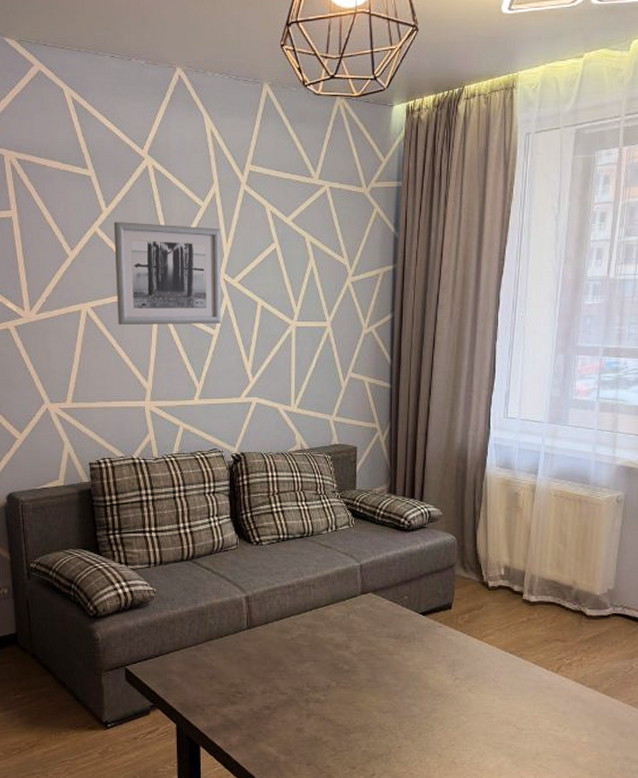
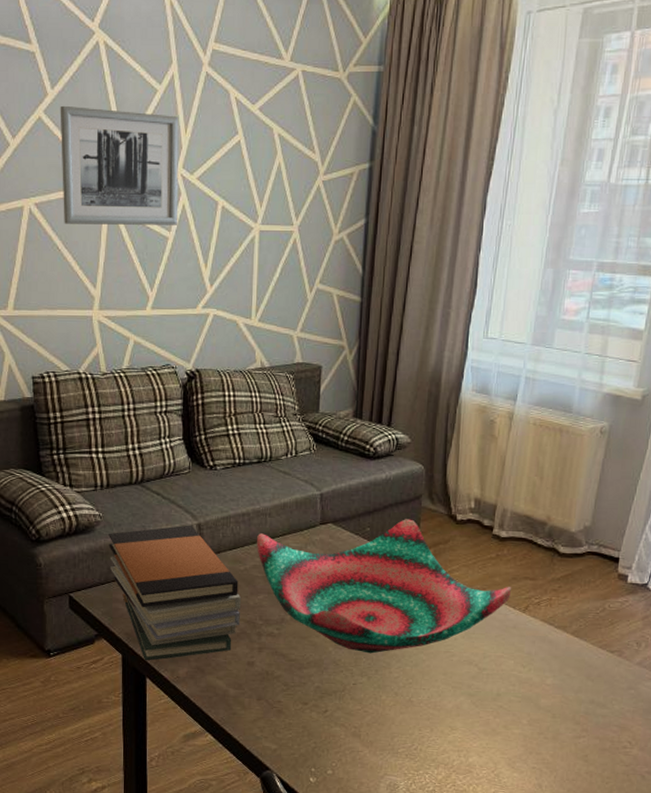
book stack: none [162,597,288,730] -> present [108,525,241,661]
decorative bowl: none [302,587,543,717] -> present [257,519,511,654]

